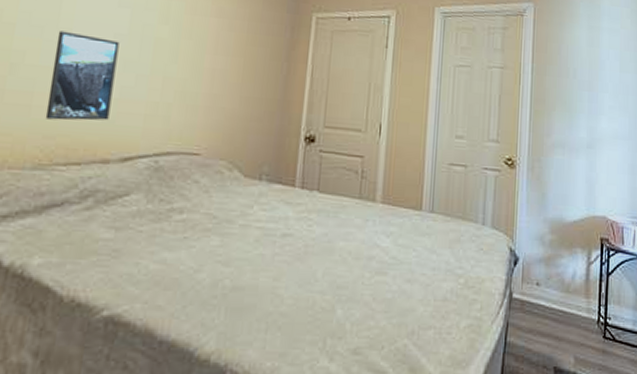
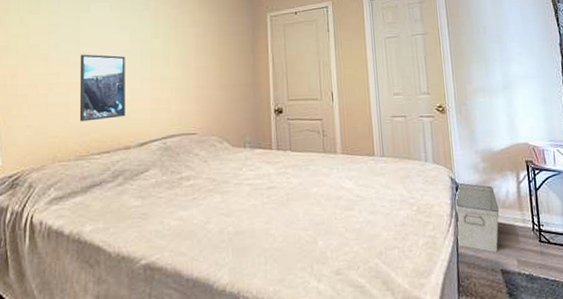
storage bin: none [508,255,562,346] -> present [457,182,500,253]

